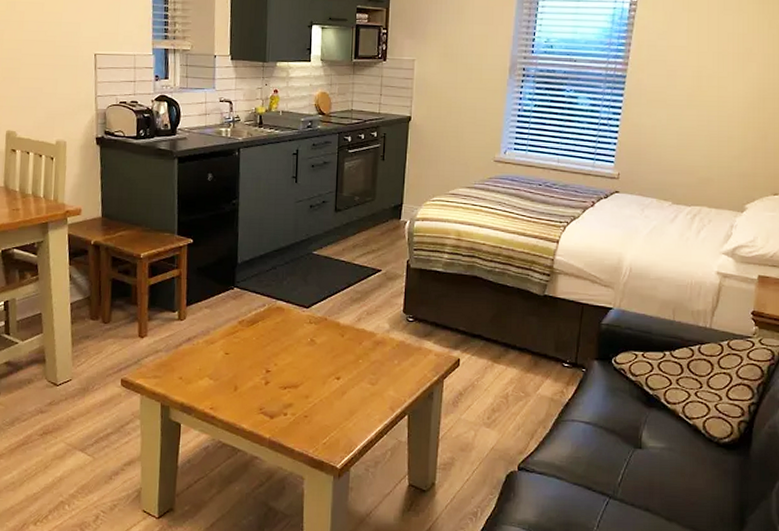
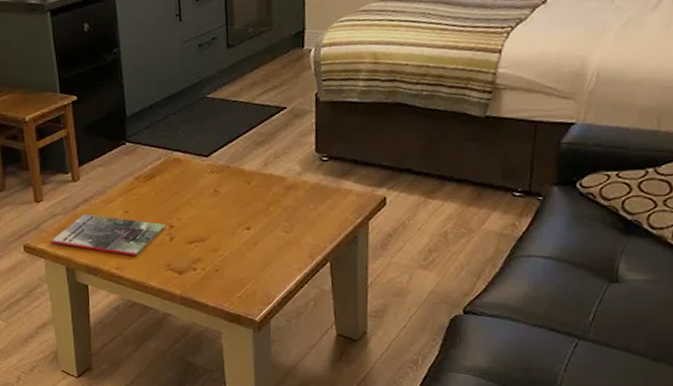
magazine: none [150,353,262,397] -> present [51,214,165,256]

